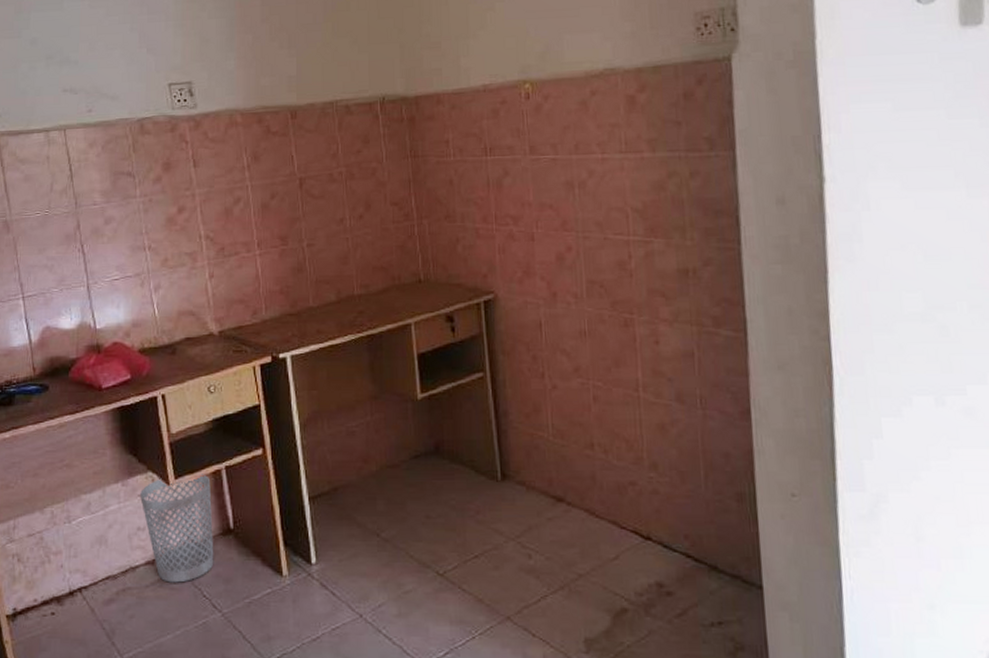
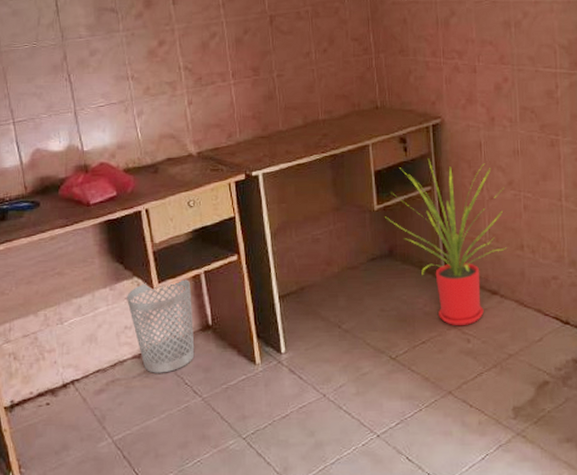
house plant: none [430,340,573,539] -> present [385,158,506,326]

